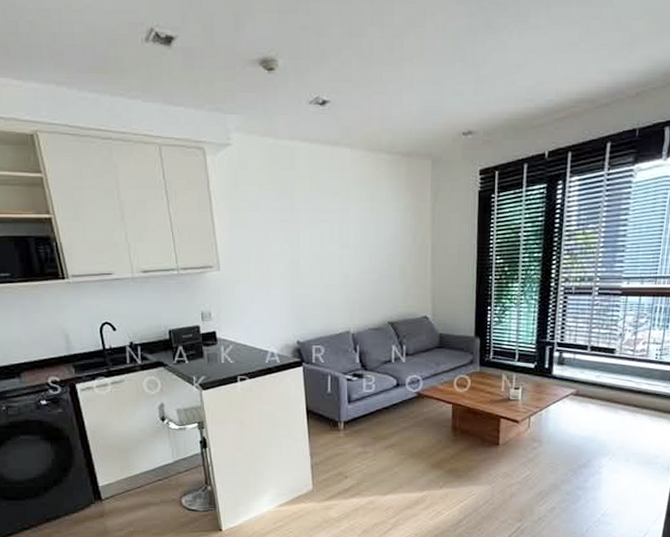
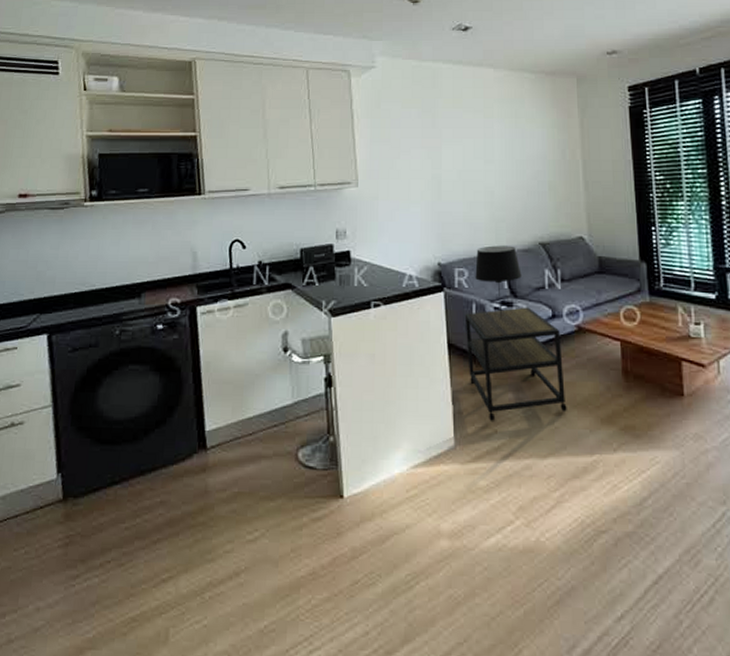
side table: none [321,378,405,469] -> present [464,307,567,421]
table lamp: none [331,325,372,387] -> present [475,245,522,318]

